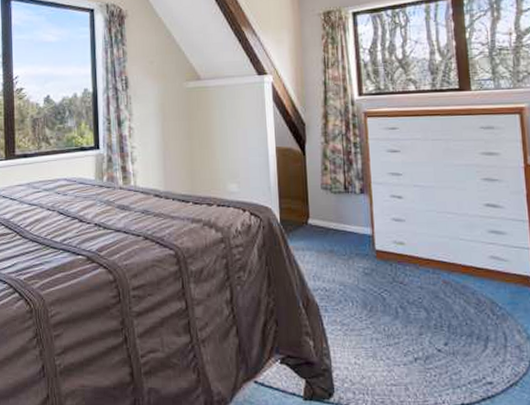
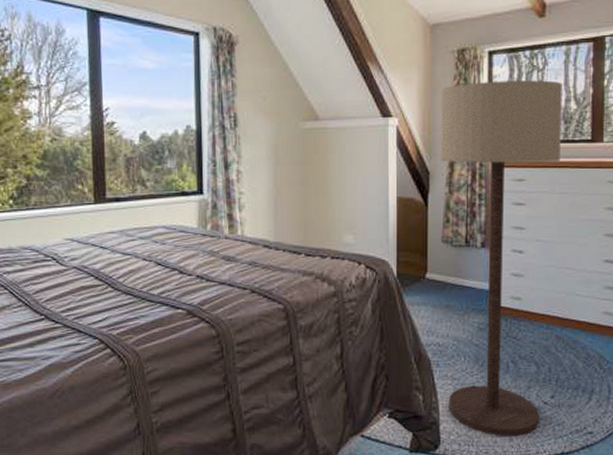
floor lamp: none [311,35,436,386] -> present [441,80,562,437]

